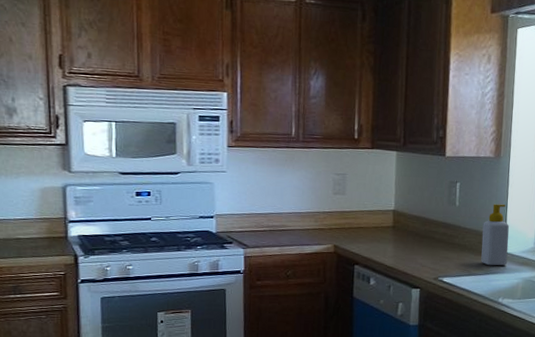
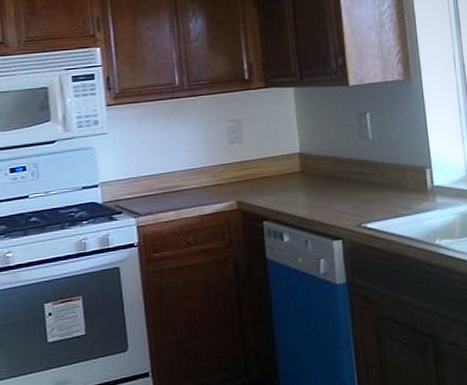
soap bottle: present [481,204,509,266] -> none [403,131,438,203]

